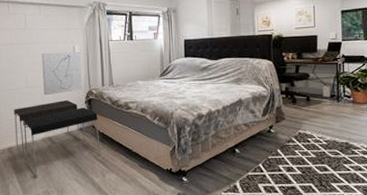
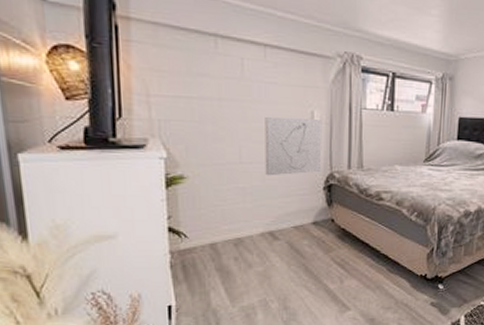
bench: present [14,100,101,178] -> none [220,184,340,283]

